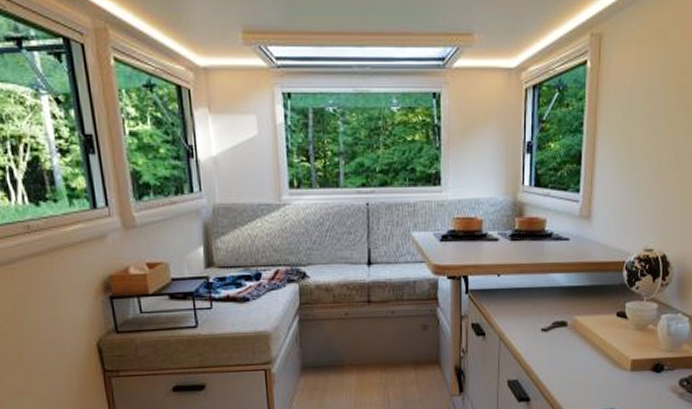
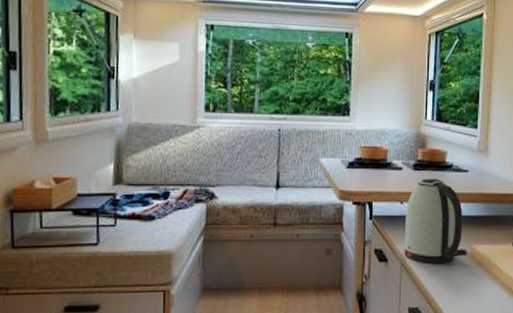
kettle: none [502,249,564,336] -> present [404,179,463,263]

